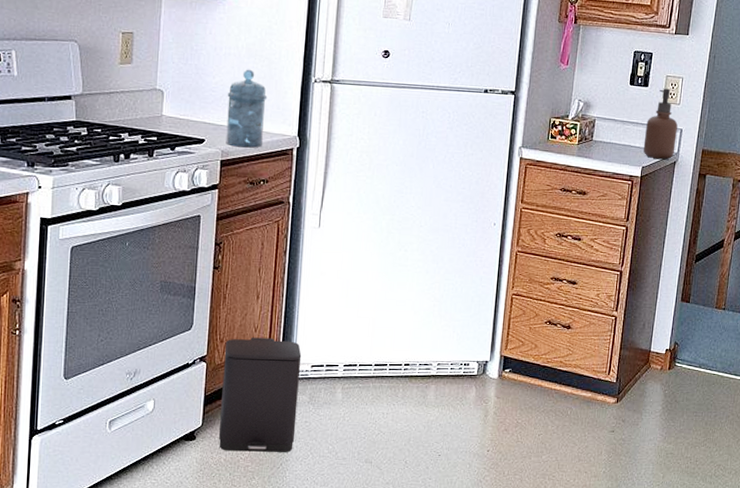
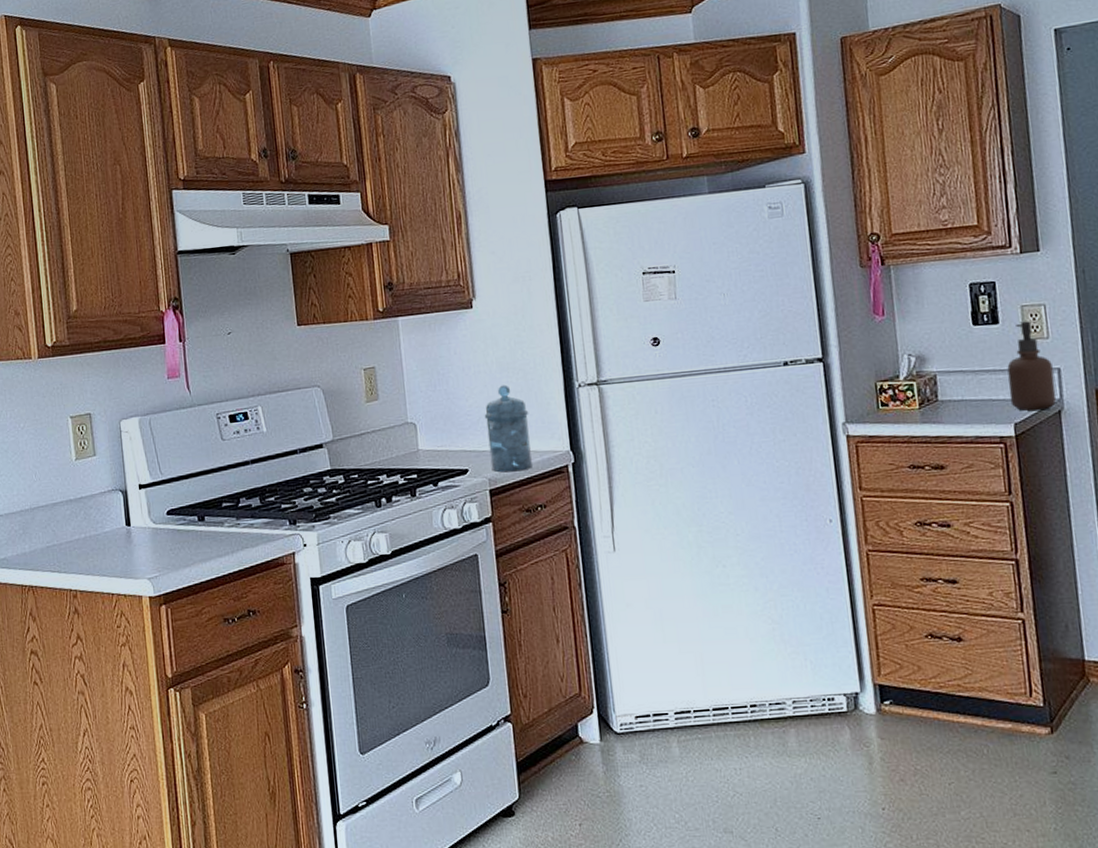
pedal bin: present [219,337,302,452] -> none [529,687,632,828]

